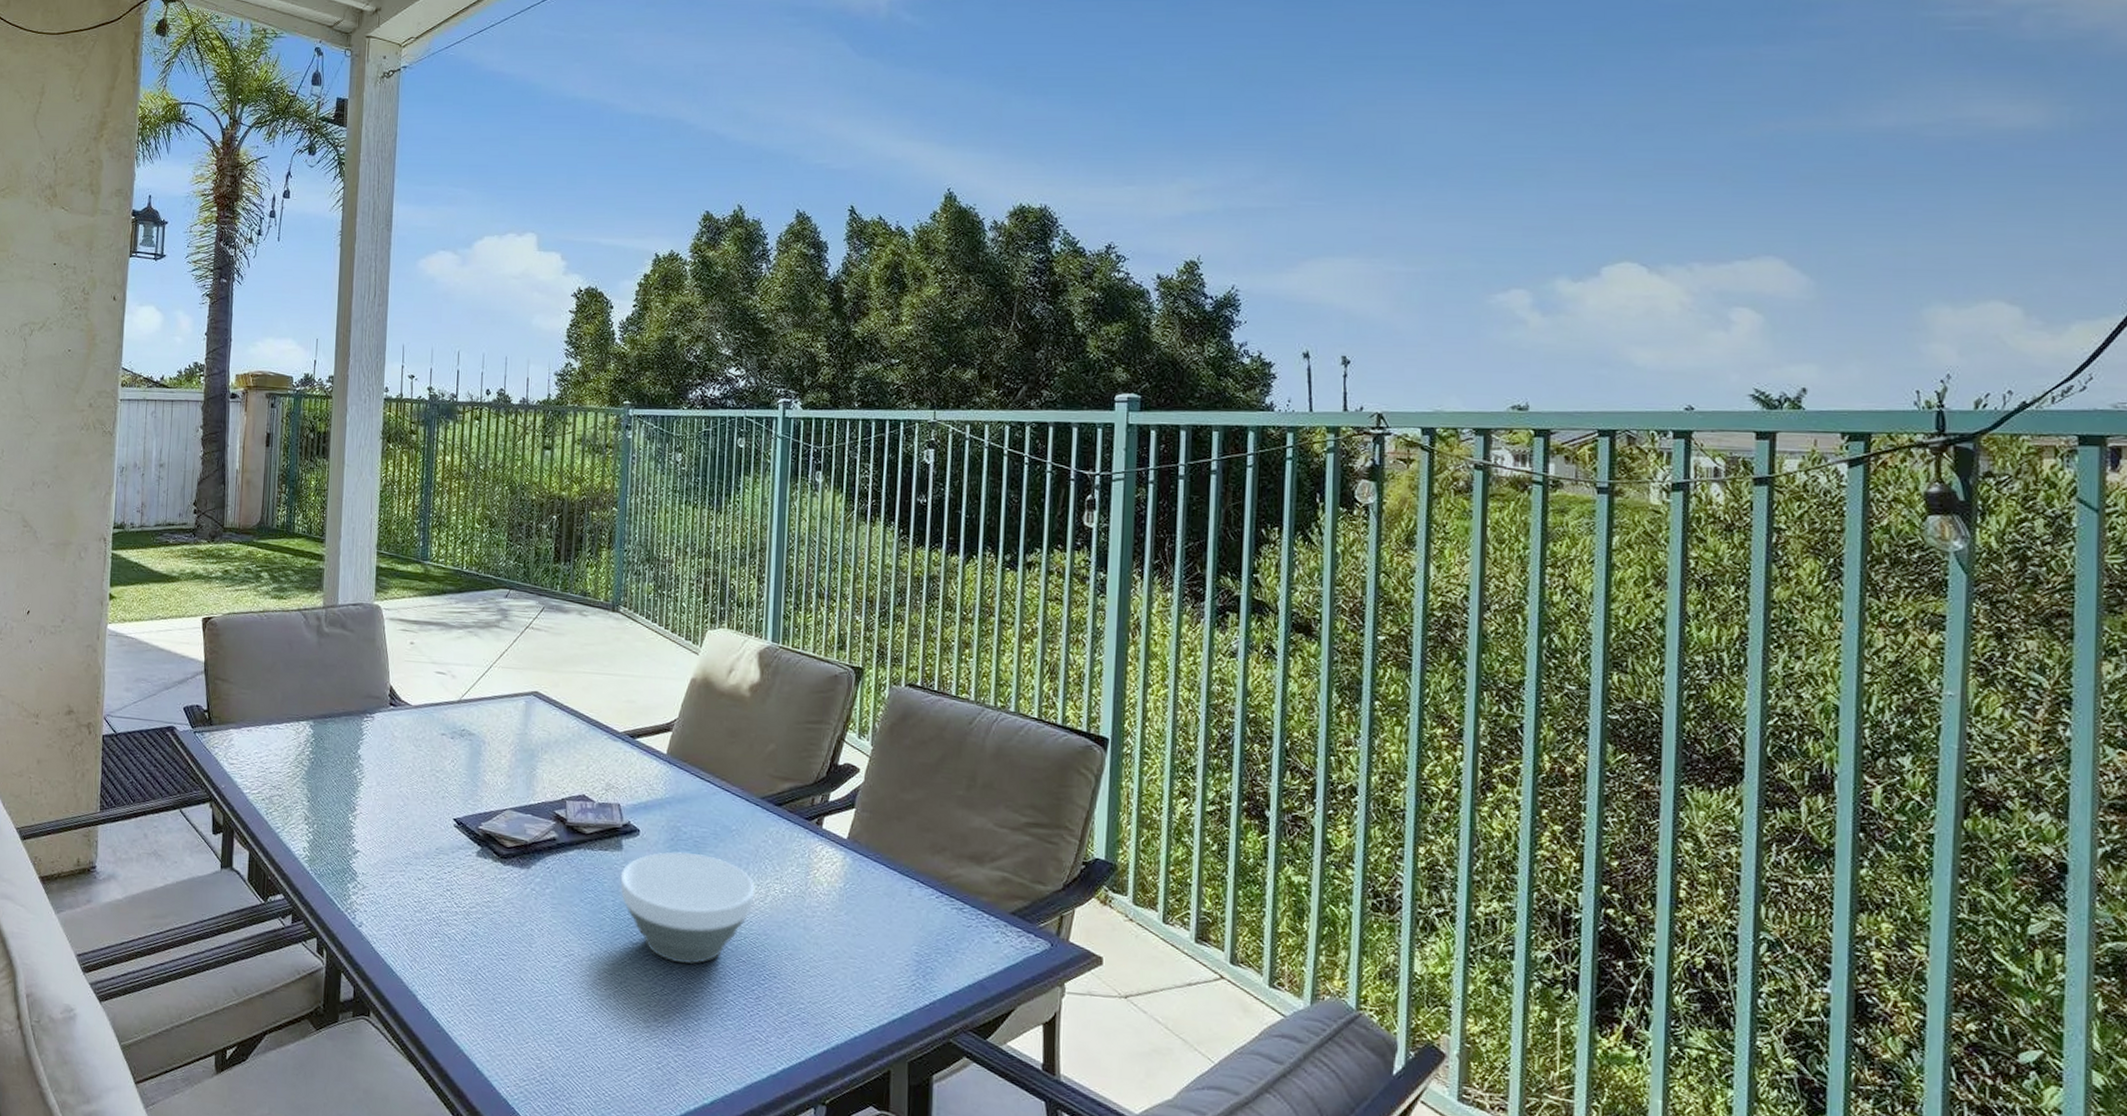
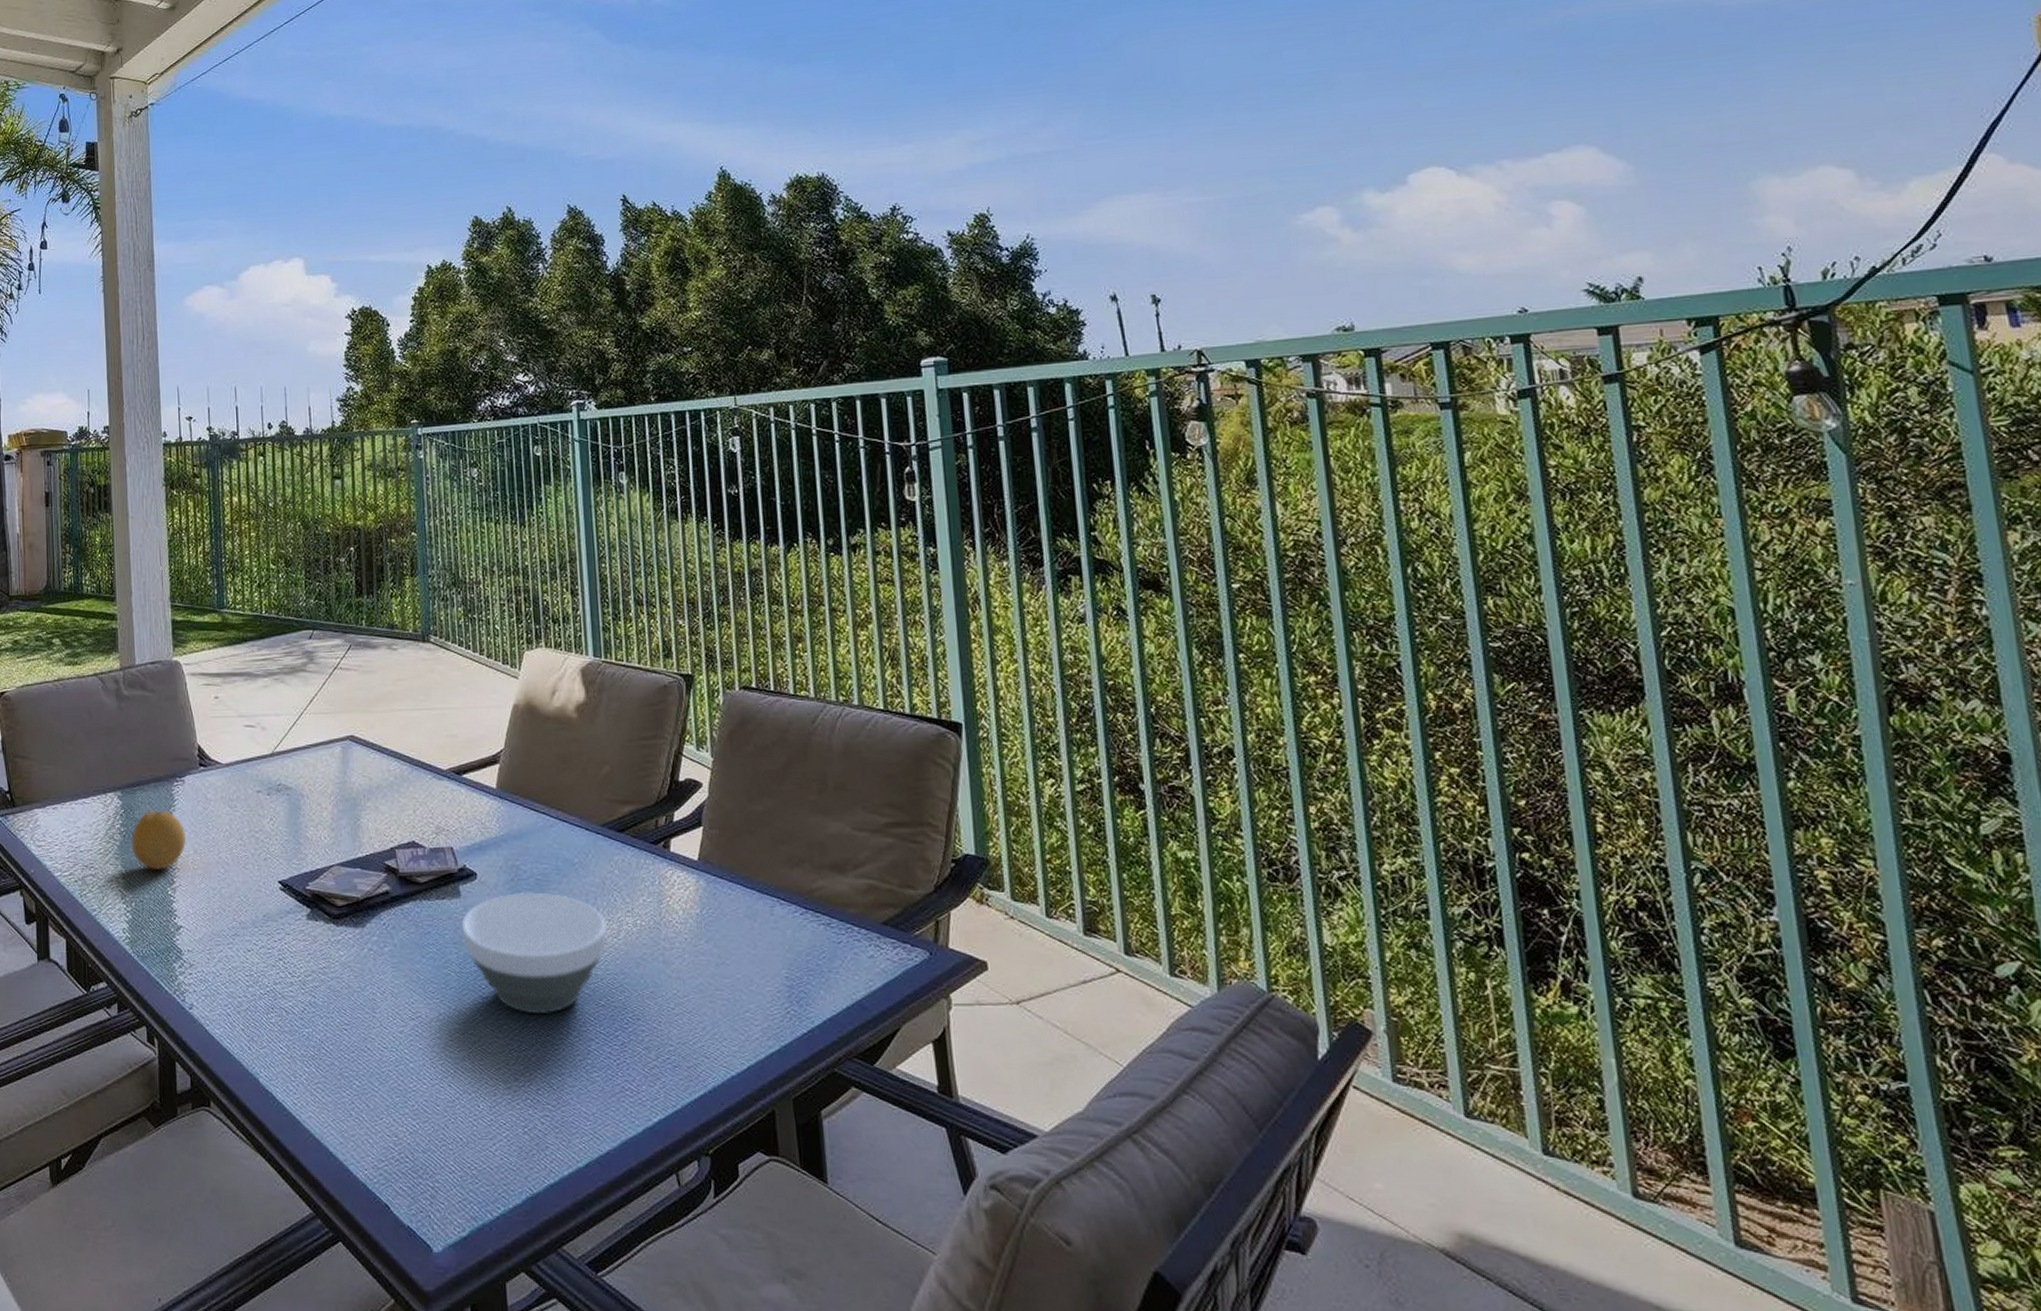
fruit: none [318,741,371,797] -> present [131,810,187,870]

